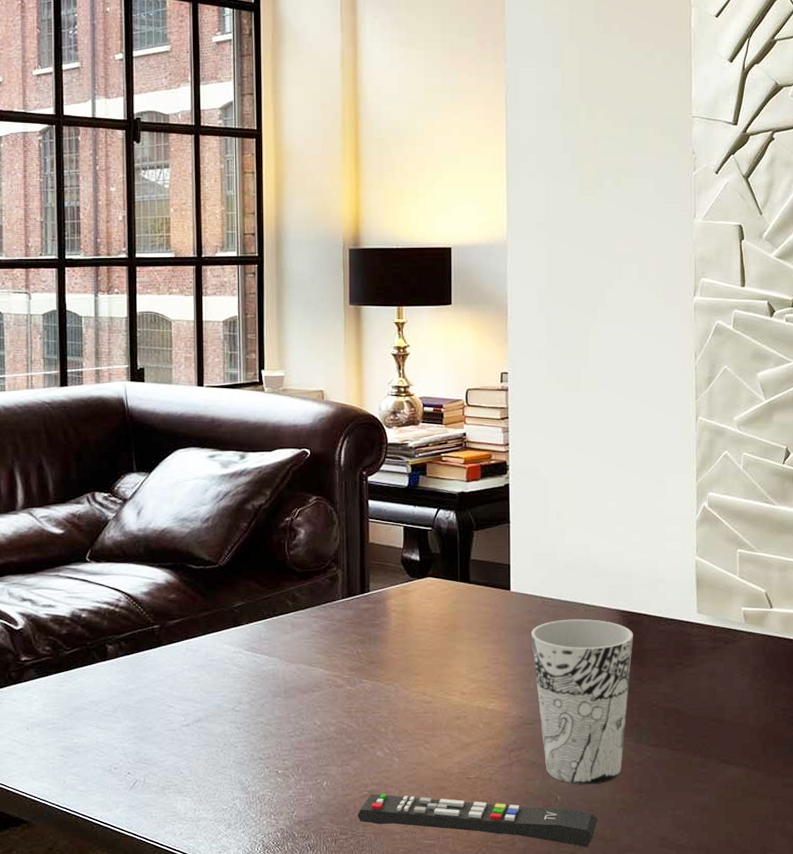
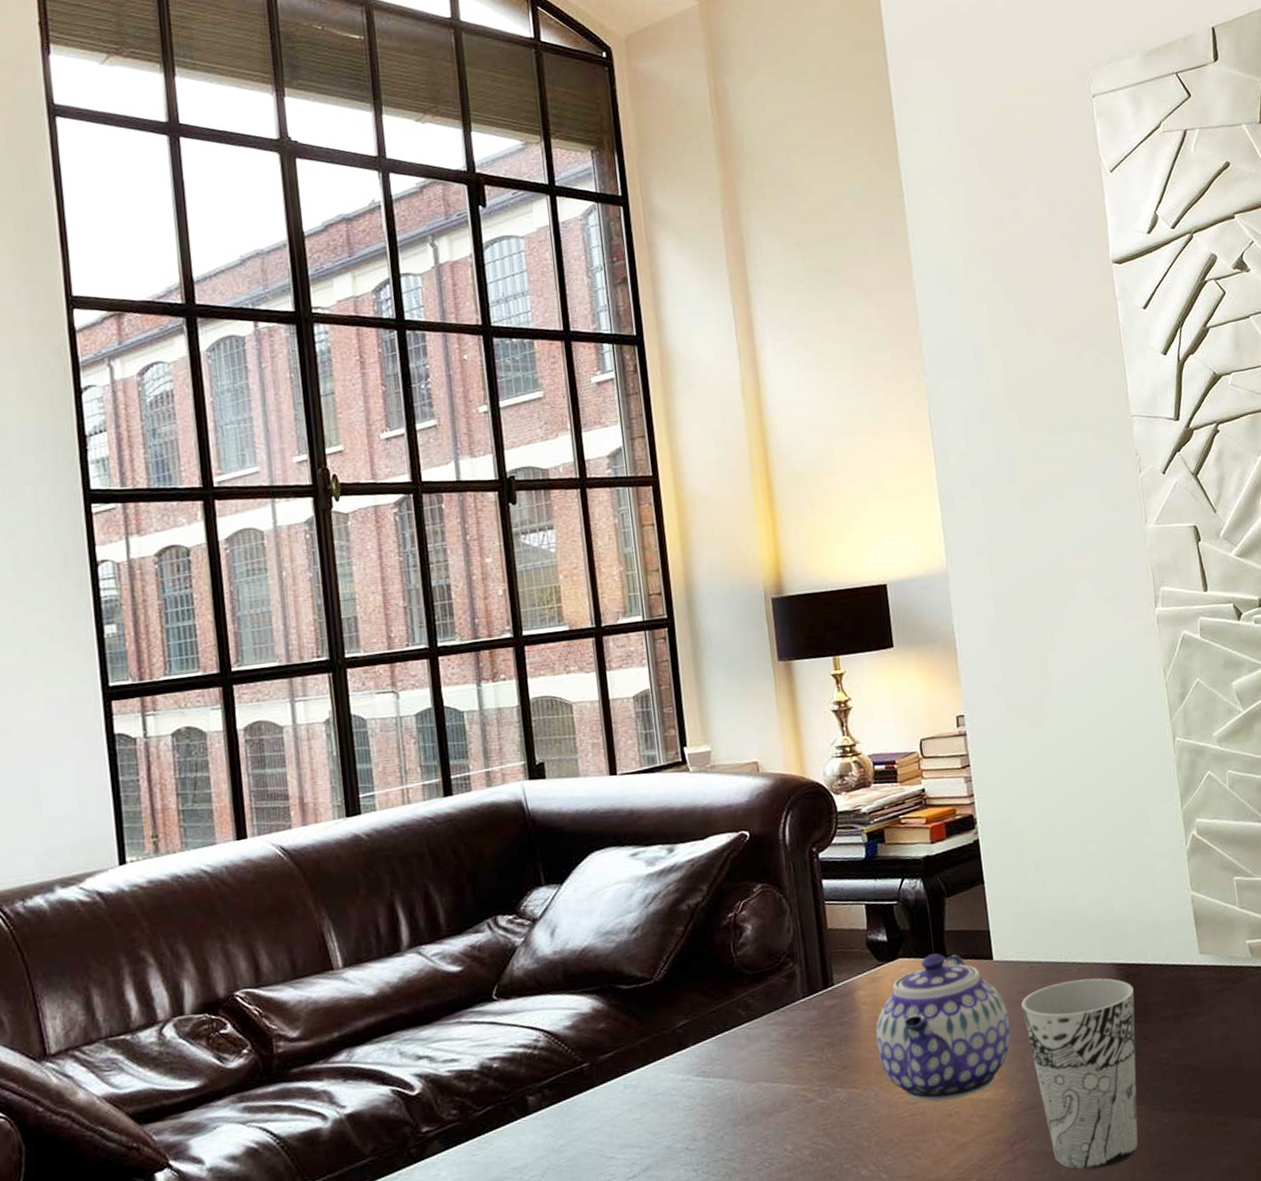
teapot: none [401,578,520,705] -> present [876,953,1011,1102]

